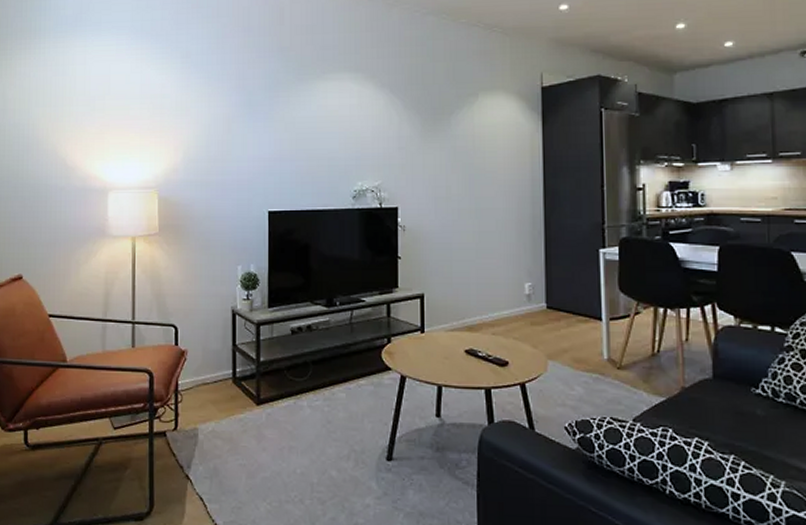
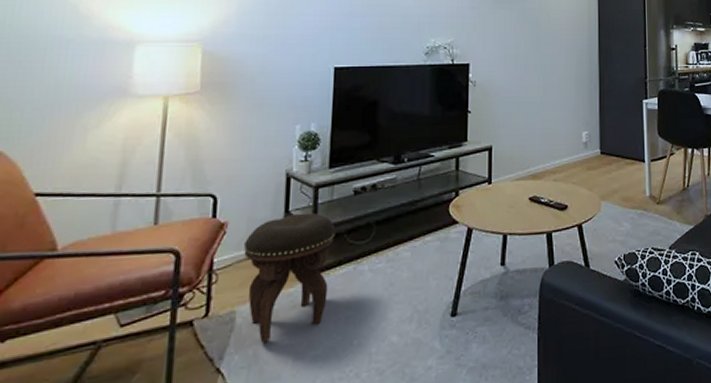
footstool: none [201,347,276,459] -> present [244,212,336,343]

